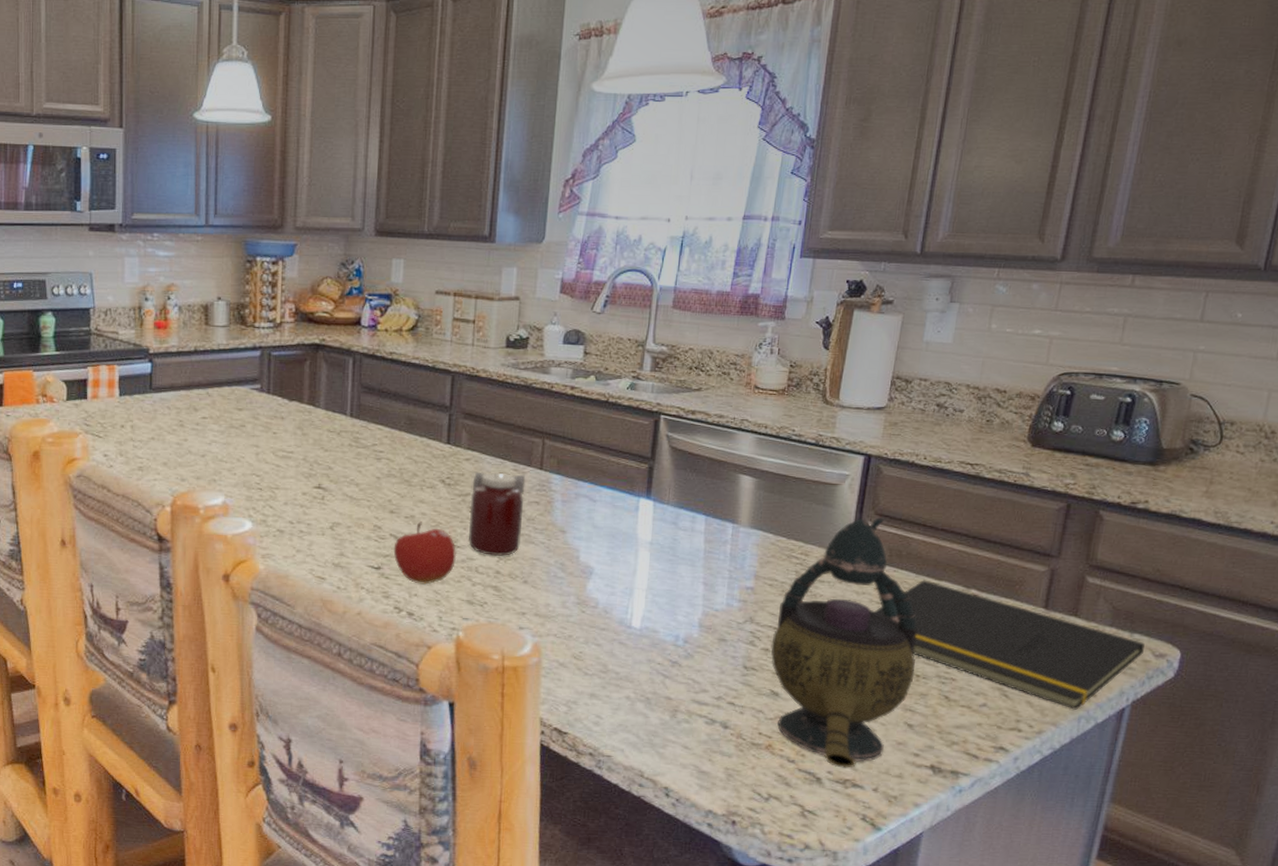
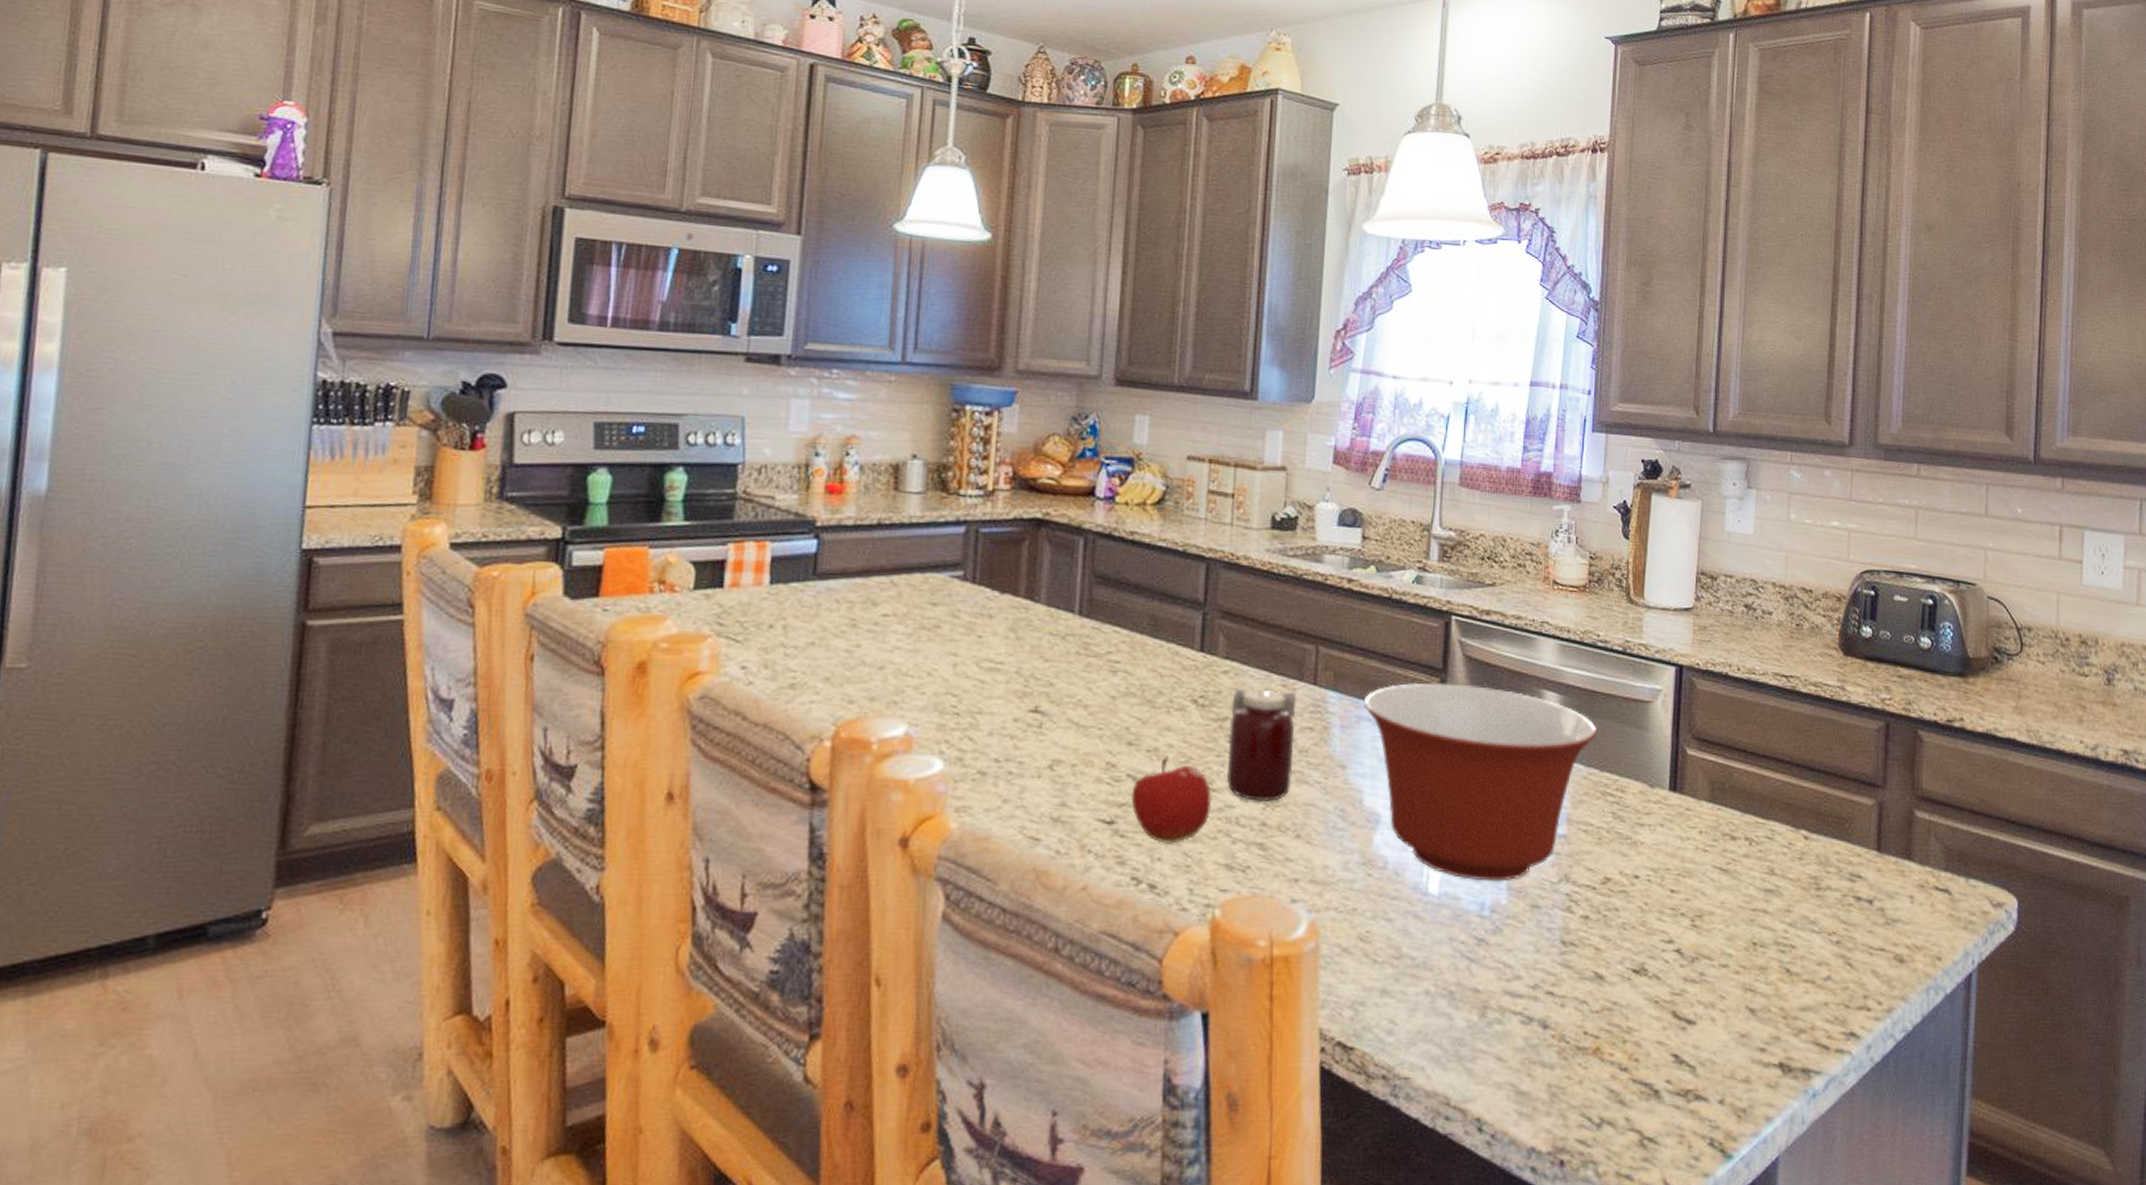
mixing bowl: none [581,468,788,621] -> present [1363,682,1598,882]
teapot: present [771,518,918,768] -> none [1591,742,1751,1074]
notepad: present [875,580,1145,710] -> none [1702,819,1981,978]

